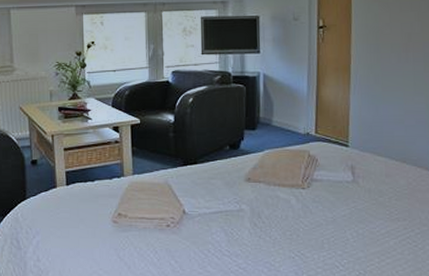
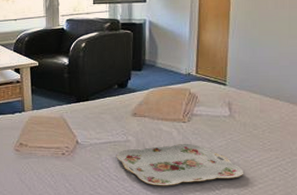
serving tray: none [228,212,370,262] -> present [116,143,244,186]

